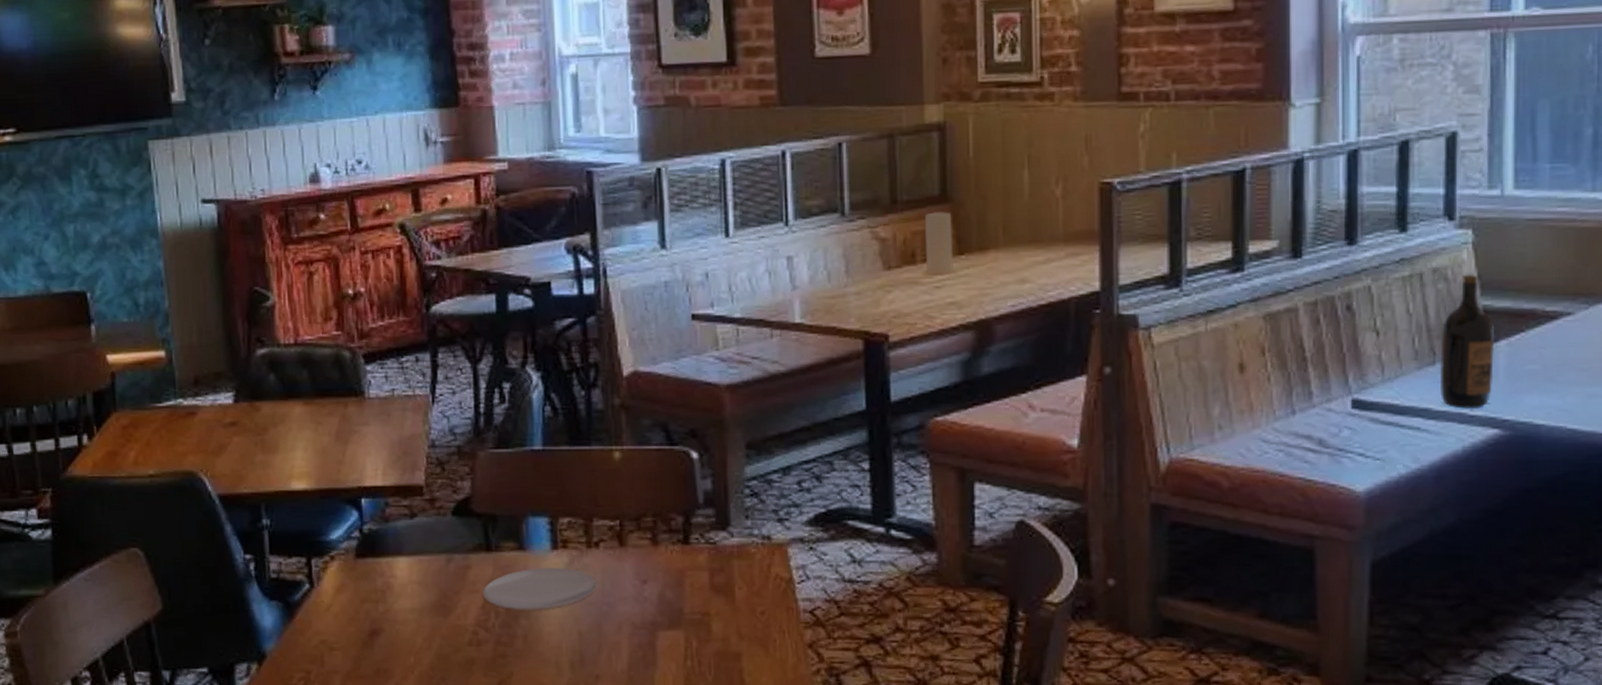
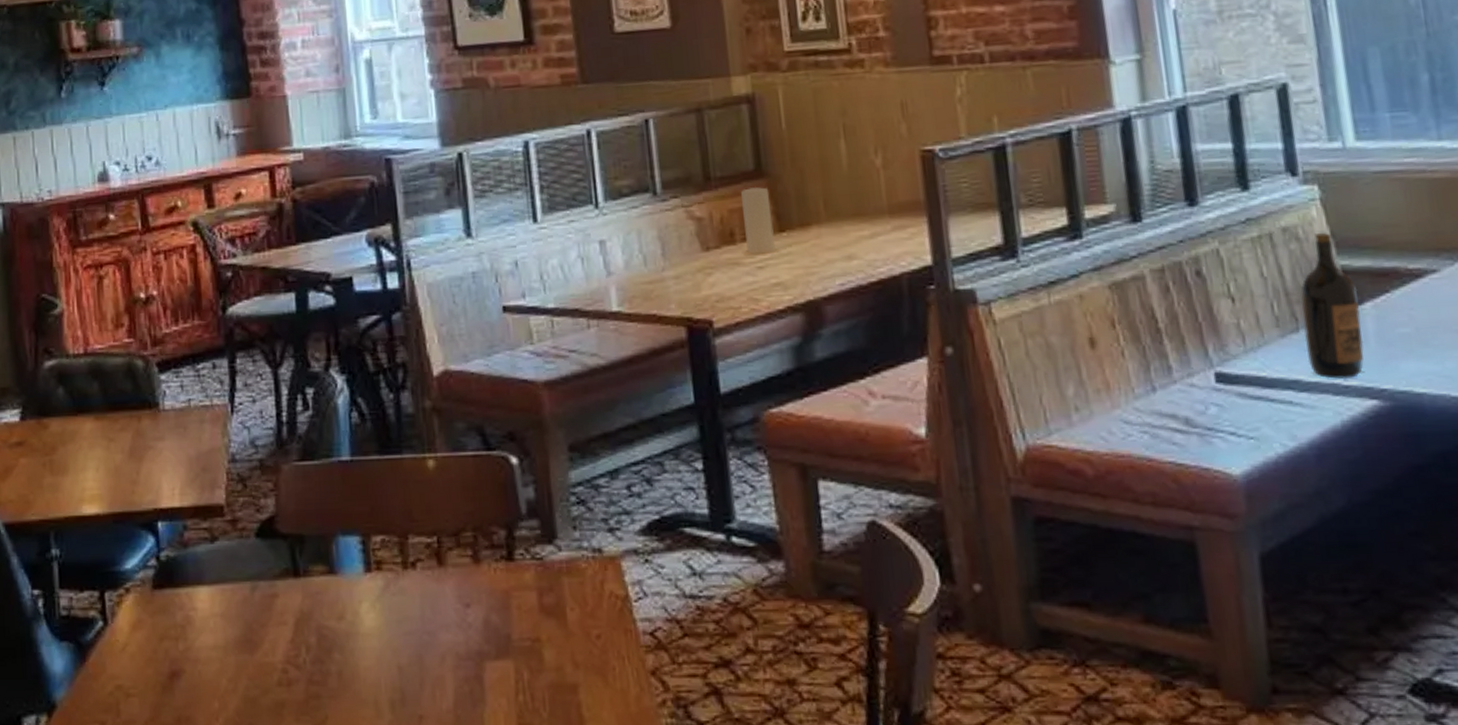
plate: present [483,568,597,611] -> none [292,593,416,644]

